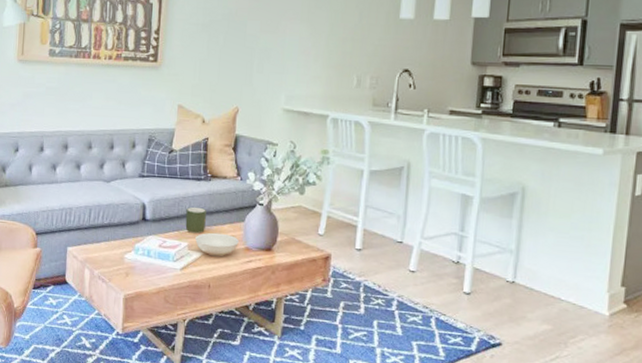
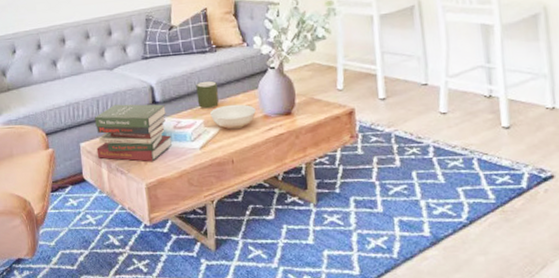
books: none [82,216,156,275] -> present [95,104,173,162]

